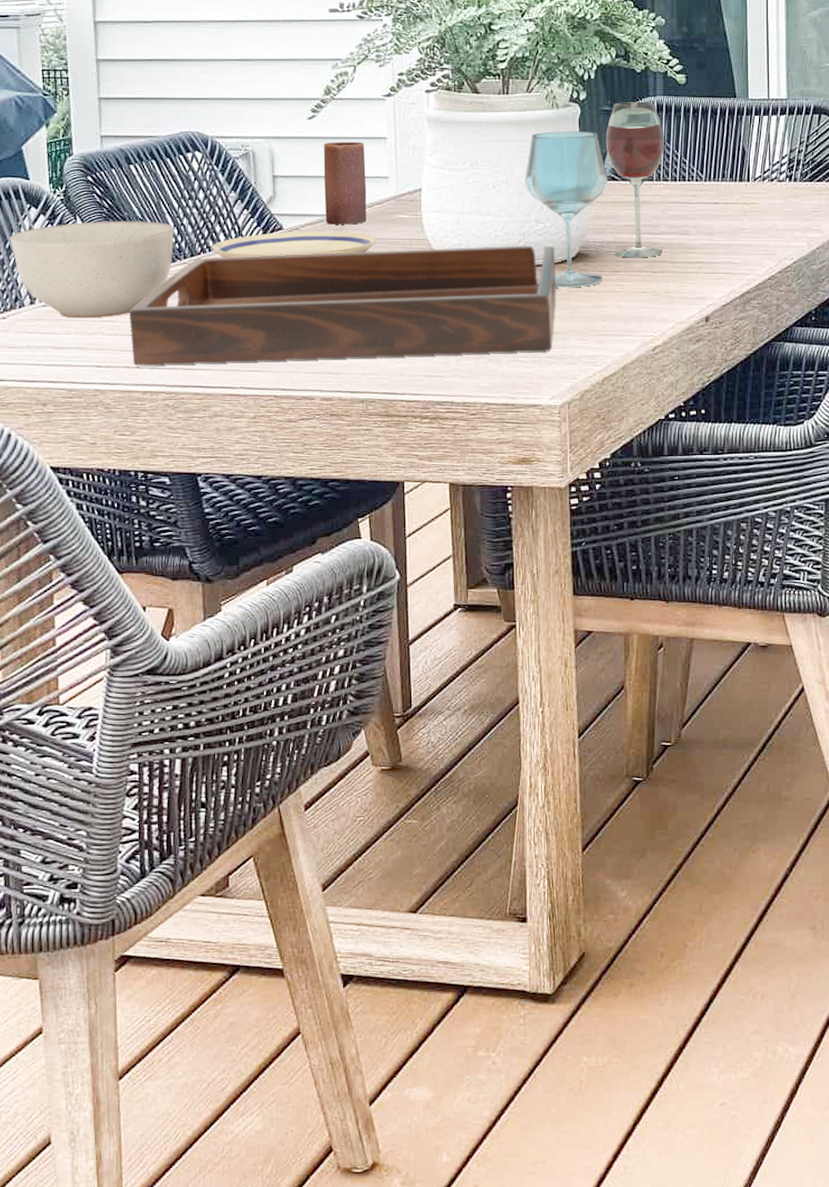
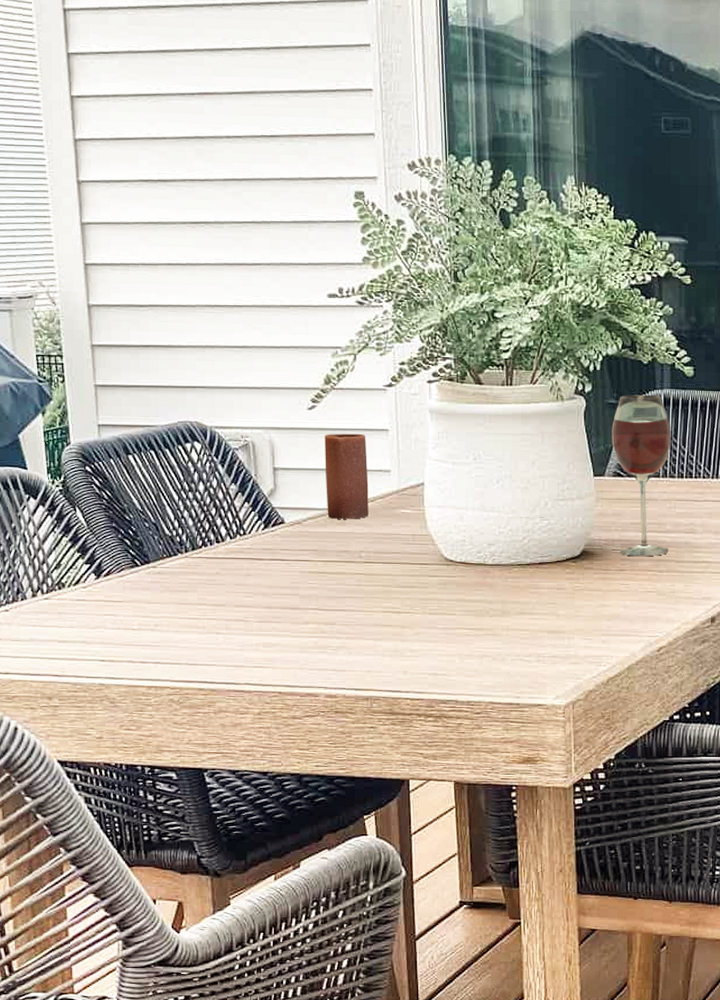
bowl: present [10,221,174,318] -> none [10,512,175,612]
serving tray: present [129,245,557,366] -> none [132,542,561,660]
plate: present [212,231,378,258] -> none [213,525,380,552]
wine glass: present [525,130,608,288] -> none [529,424,614,587]

